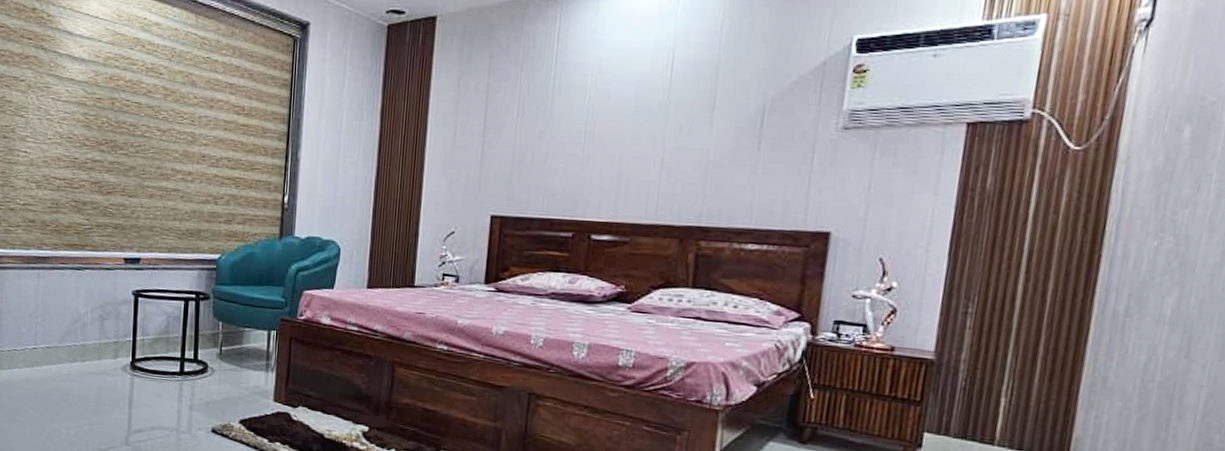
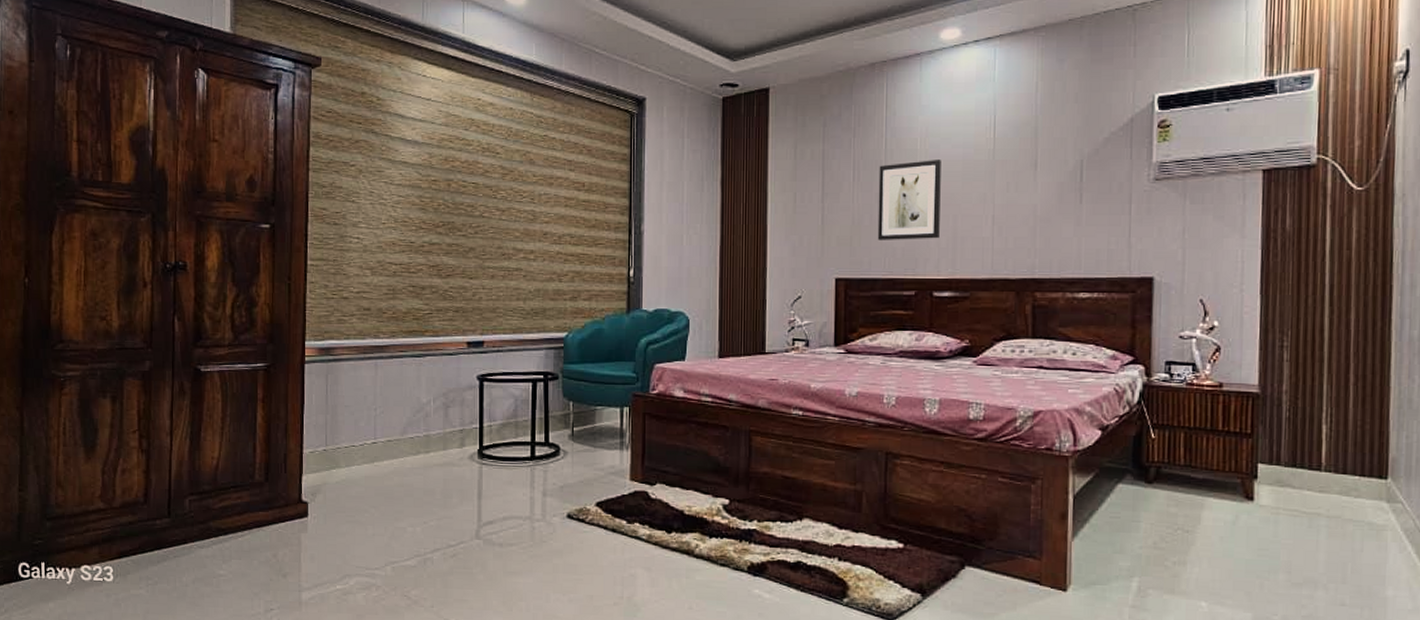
wall art: none [537,97,612,181] -> present [877,160,941,240]

